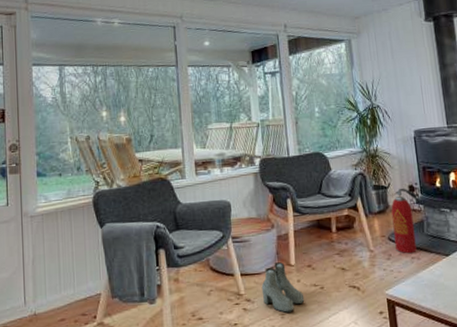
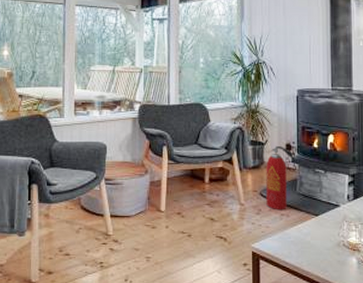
boots: present [261,262,305,313] -> none [130,207,171,256]

